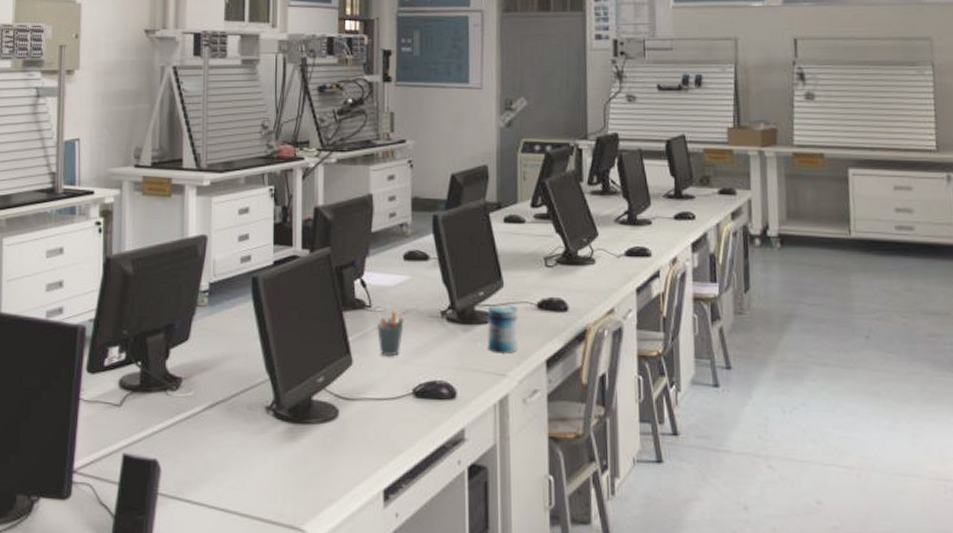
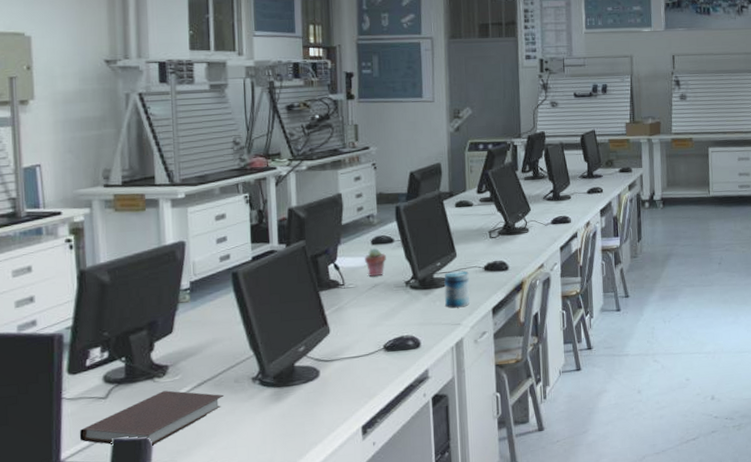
notebook: none [92,407,236,472] -> present [79,390,225,447]
pen holder: present [376,309,404,357] -> none [349,286,374,323]
potted succulent: none [396,265,420,300] -> present [365,248,386,276]

